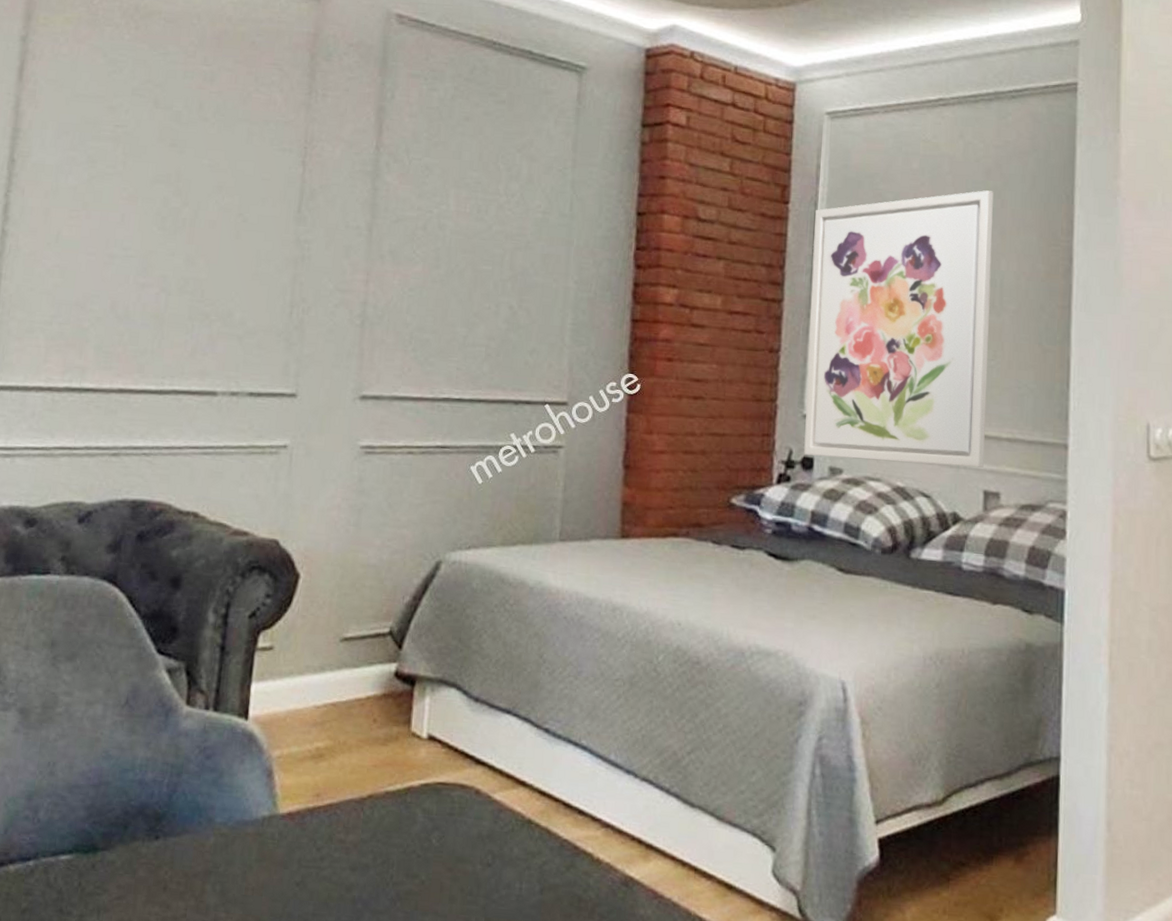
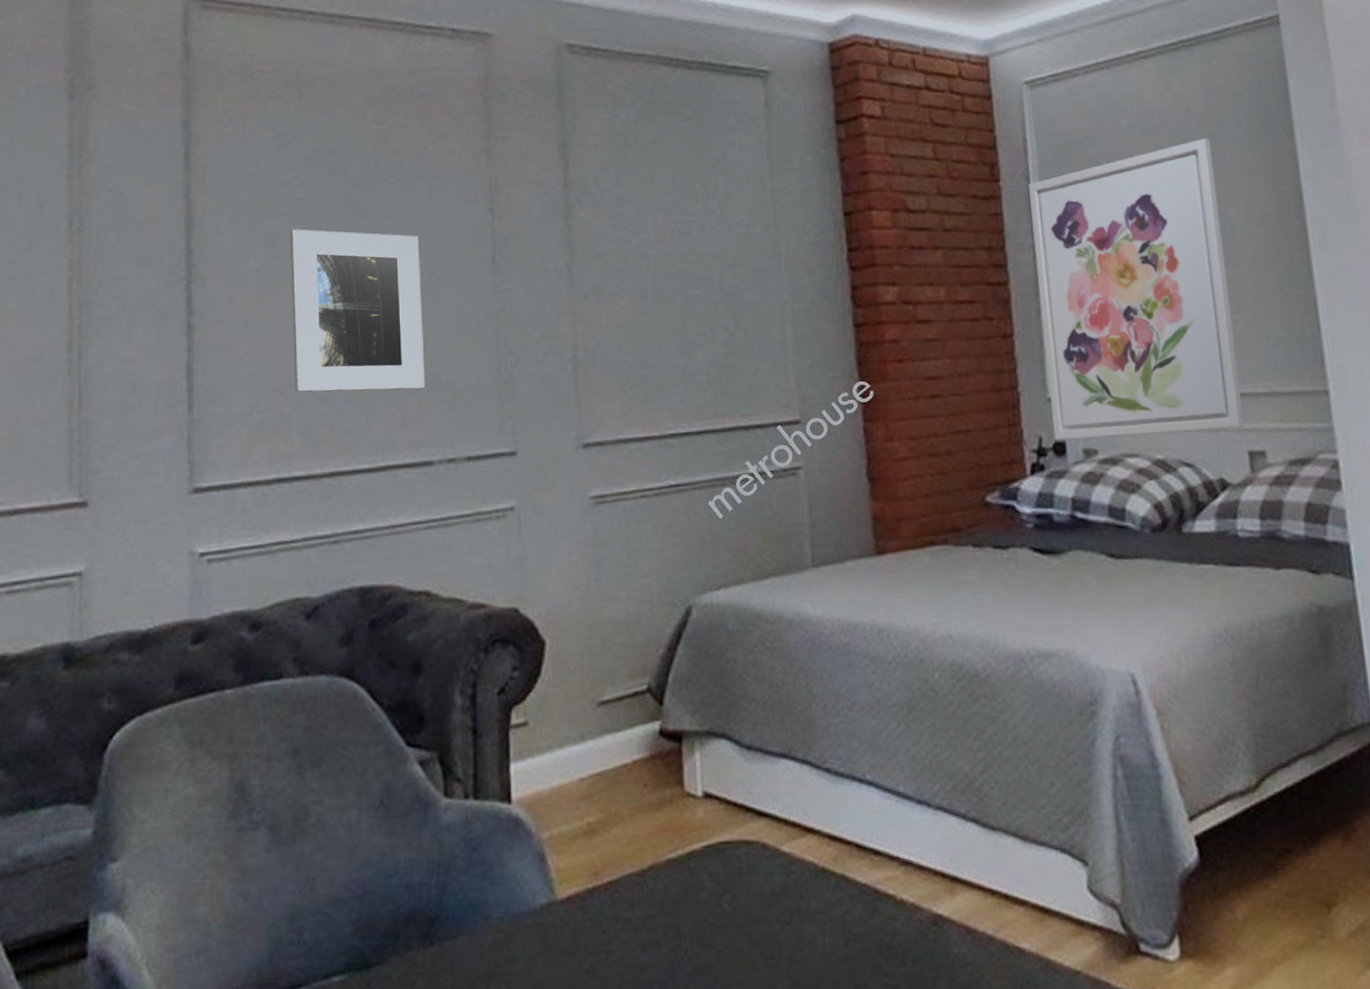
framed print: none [95,154,231,323] -> present [290,229,426,392]

